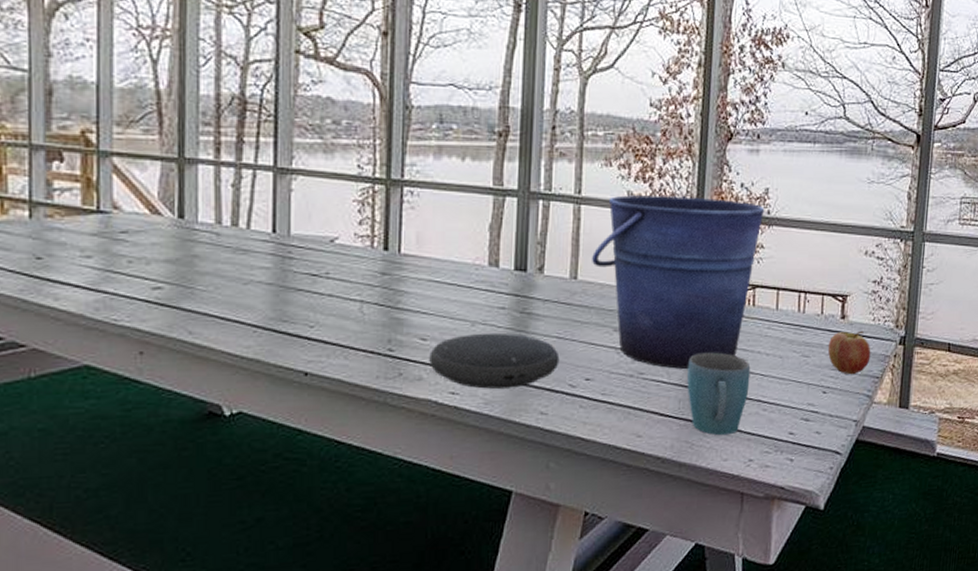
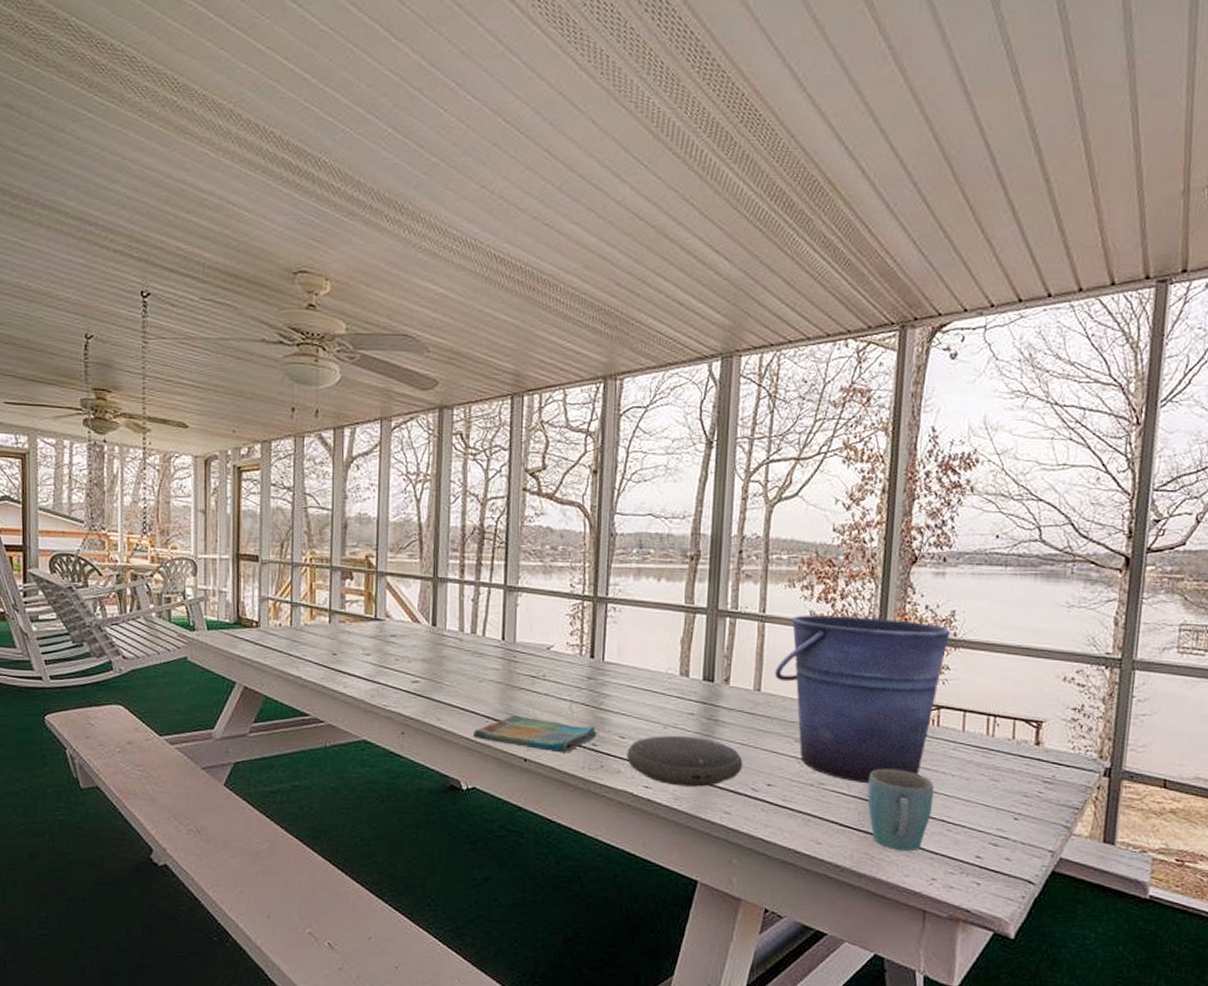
dish towel: none [236,322,395,363] -> present [472,715,598,753]
fruit: present [828,330,871,375] -> none [1020,758,1070,804]

